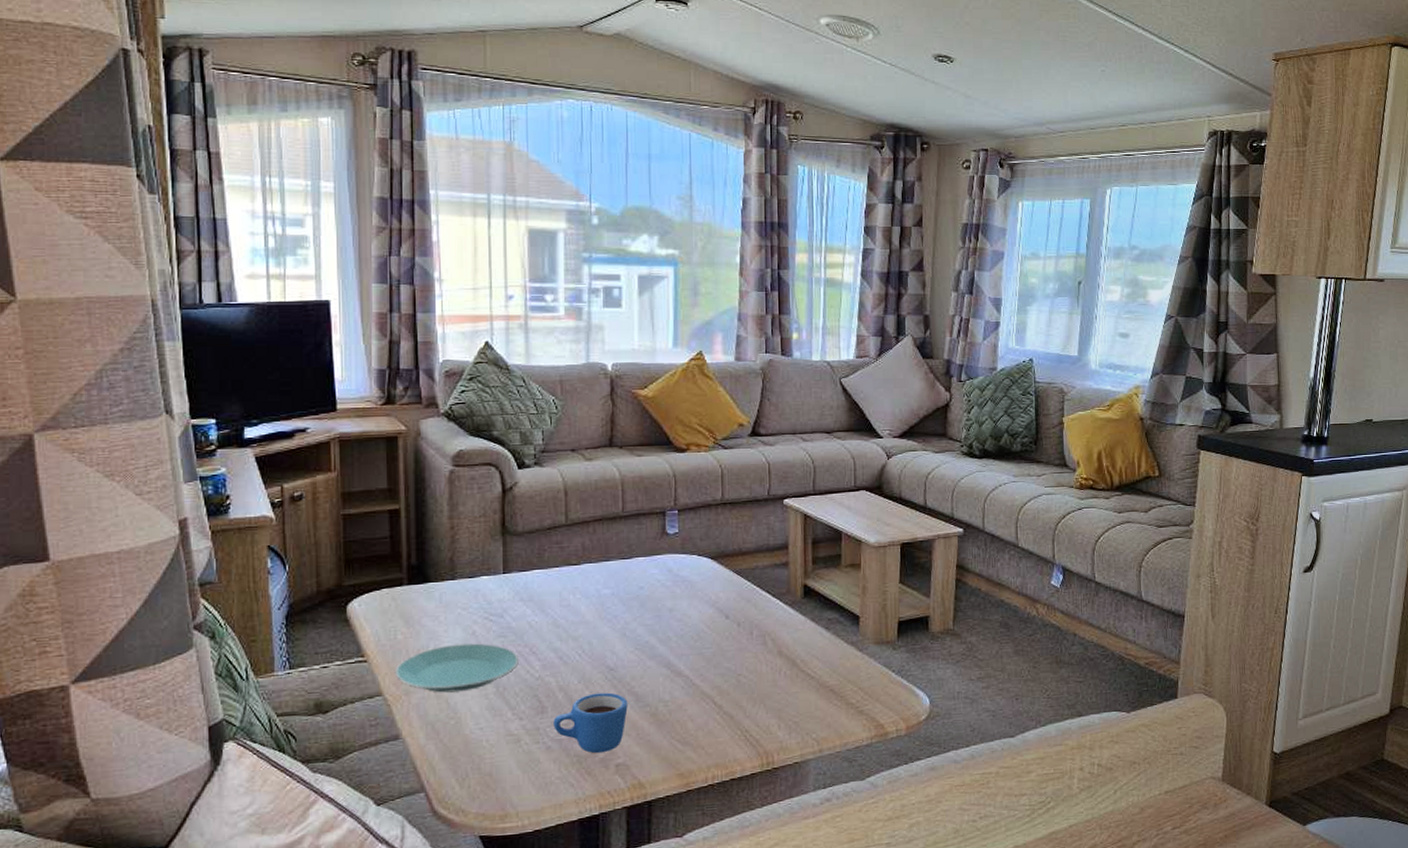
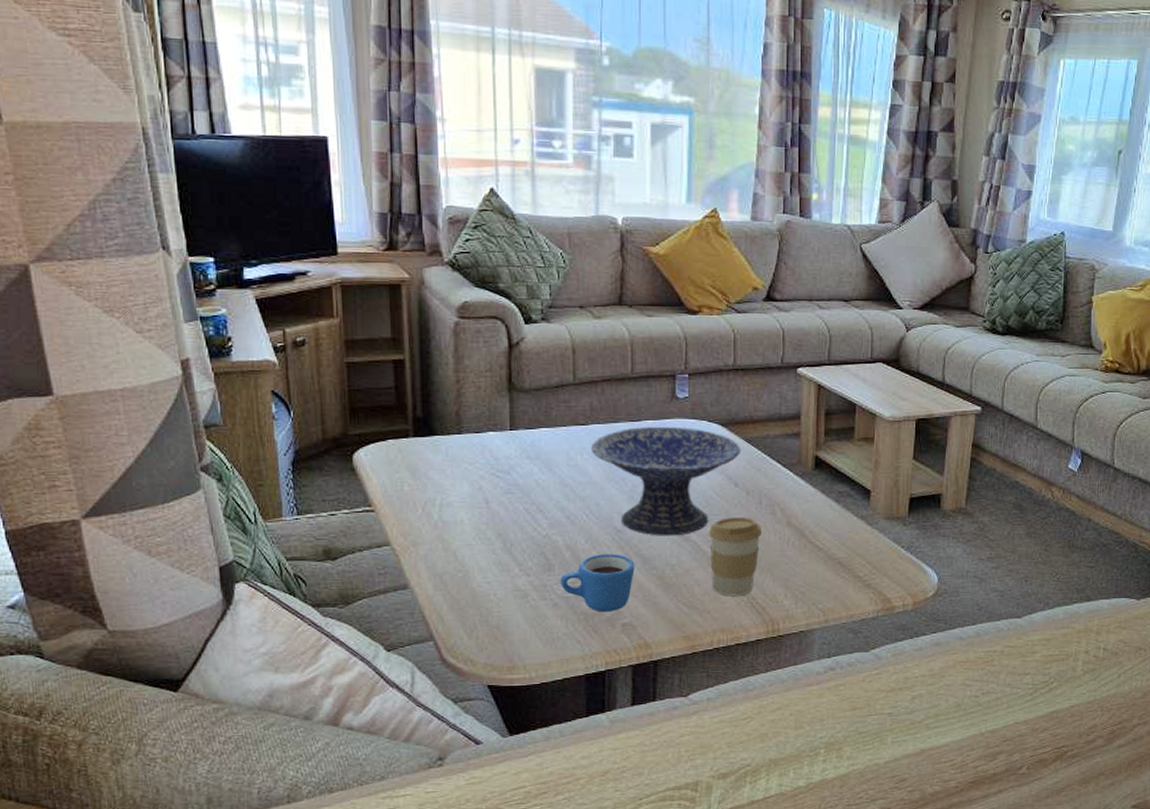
plate: present [394,643,519,693] -> none [402,498,526,546]
decorative bowl: none [583,562,731,673] -> present [590,426,741,536]
coffee cup: none [700,649,755,731] -> present [708,517,763,596]

